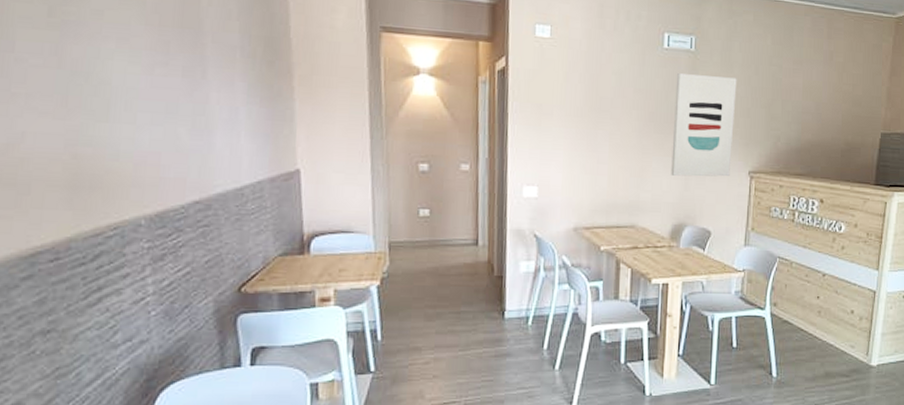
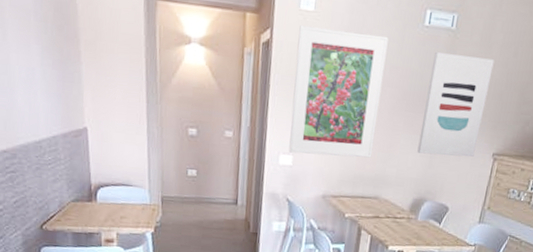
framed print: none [533,52,629,184] -> present [288,25,389,158]

